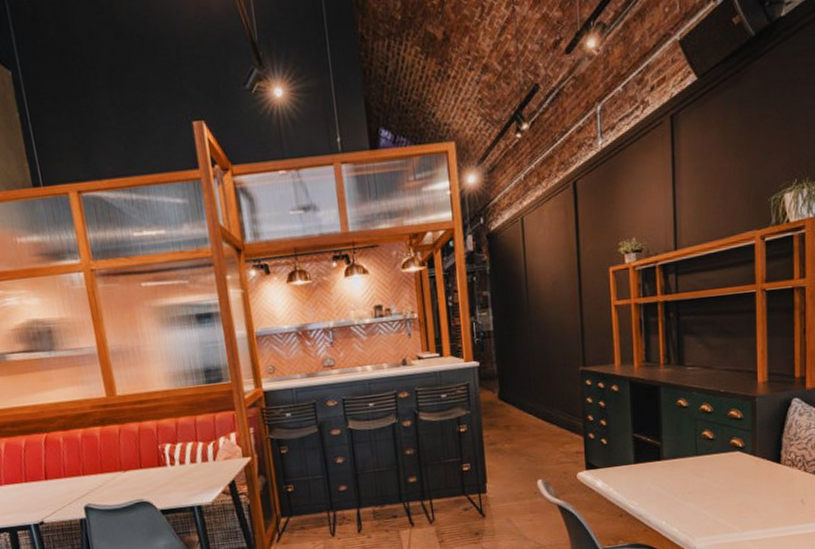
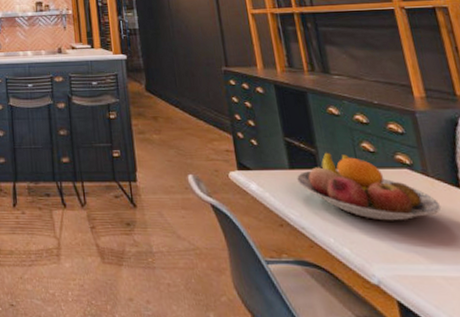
fruit bowl: none [639,443,761,501] -> present [296,152,442,221]

